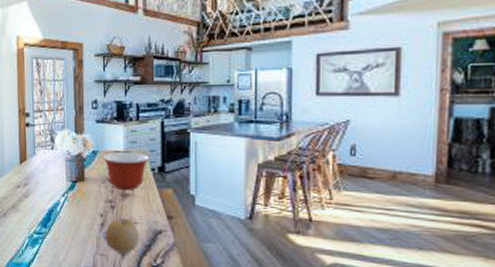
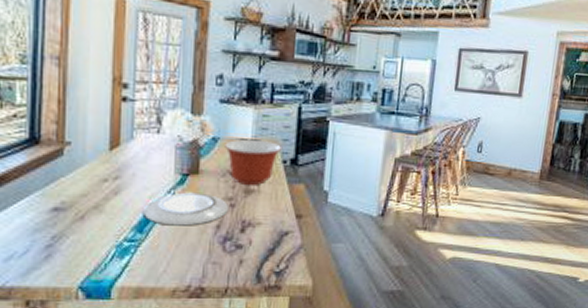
plate: none [45,195,109,223] -> present [142,192,228,226]
fruit: present [106,218,140,255] -> none [221,218,263,262]

